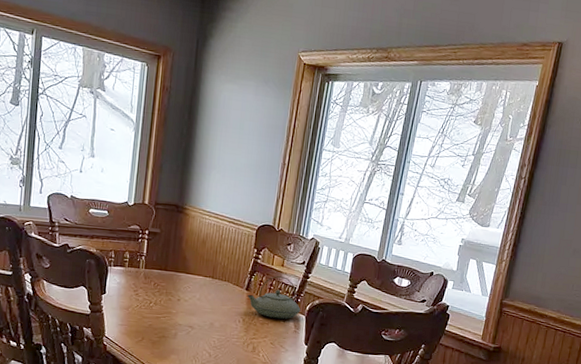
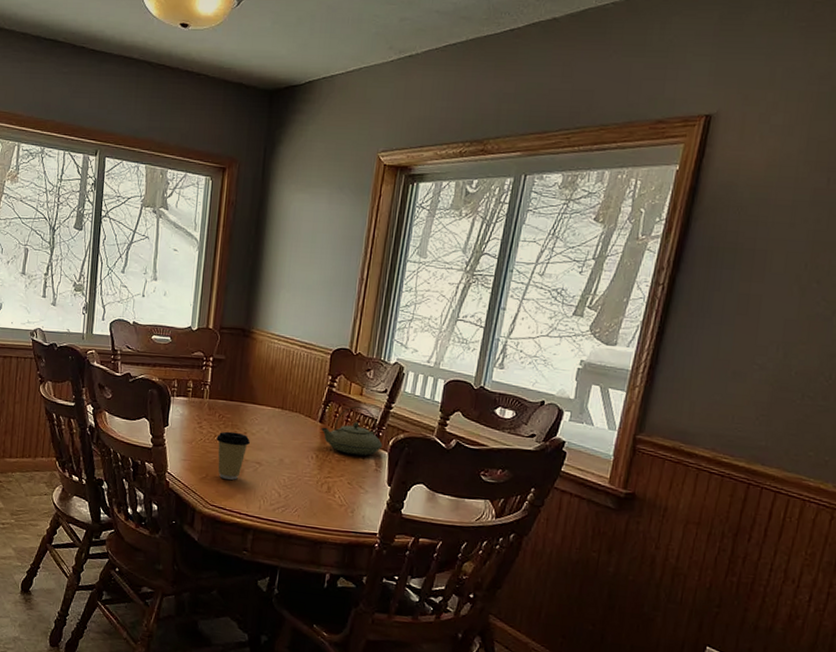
coffee cup: none [151,298,183,342] -> present [216,431,250,480]

